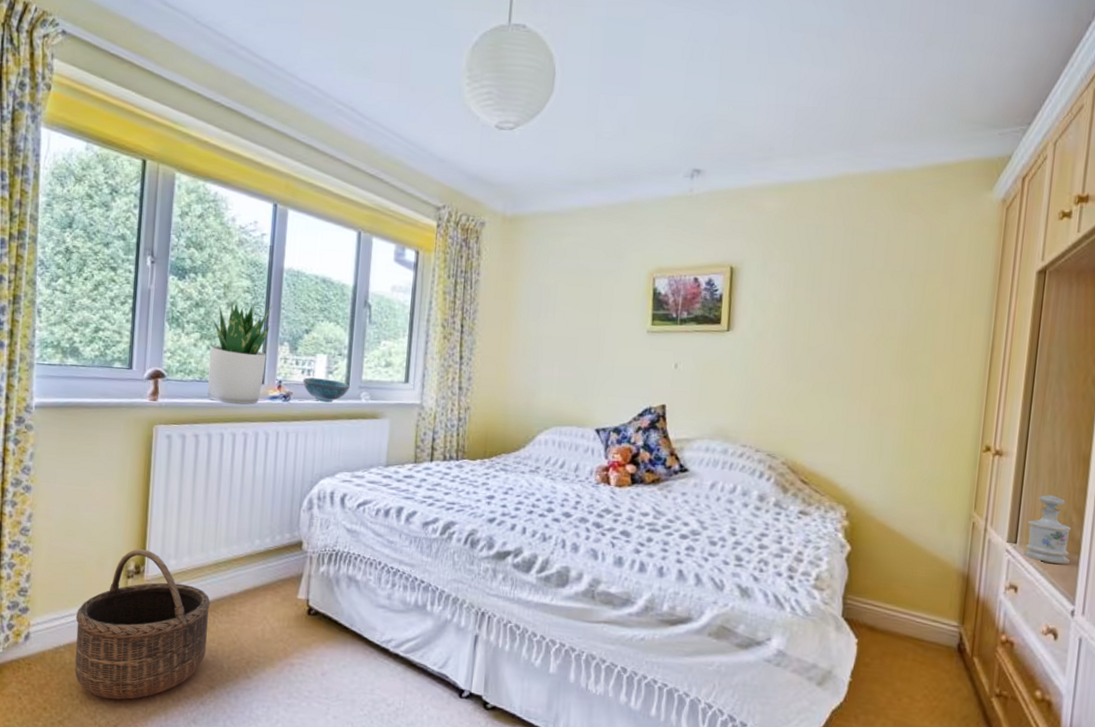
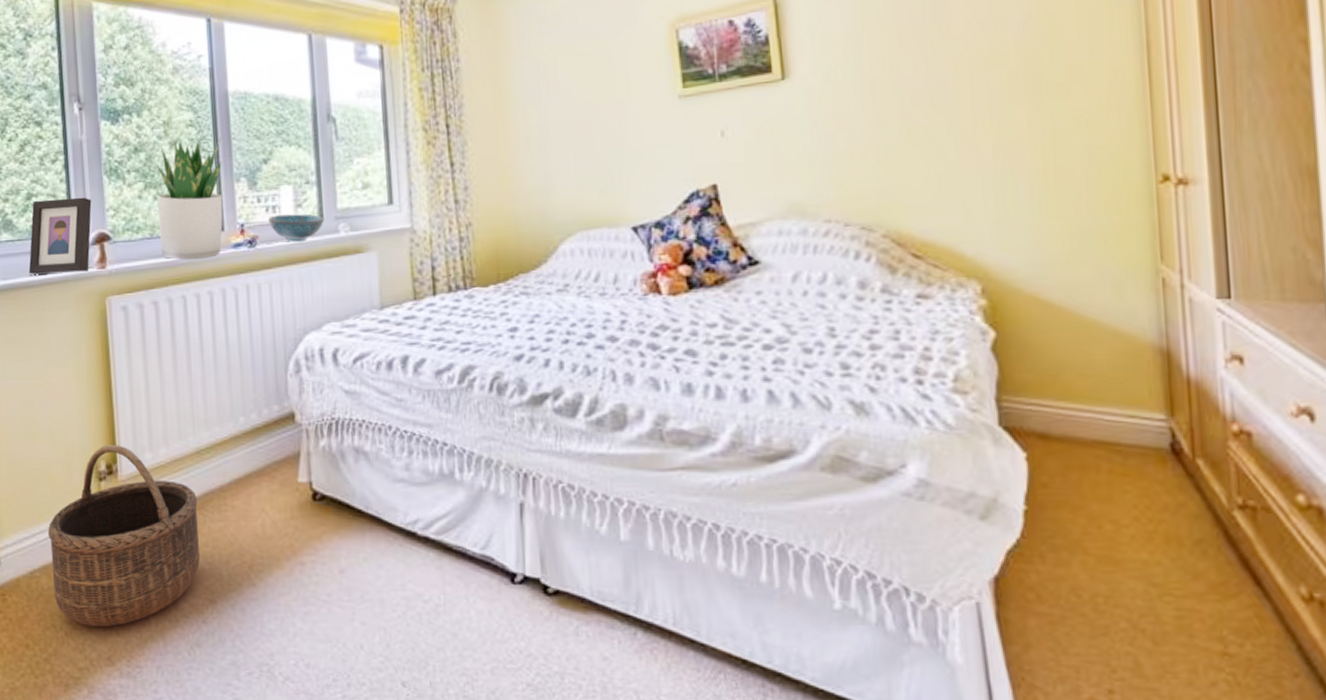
picture frame: none [88,334,152,401] -> present [28,197,92,275]
perfume bottle: present [1022,494,1072,565] -> none [1240,227,1315,320]

